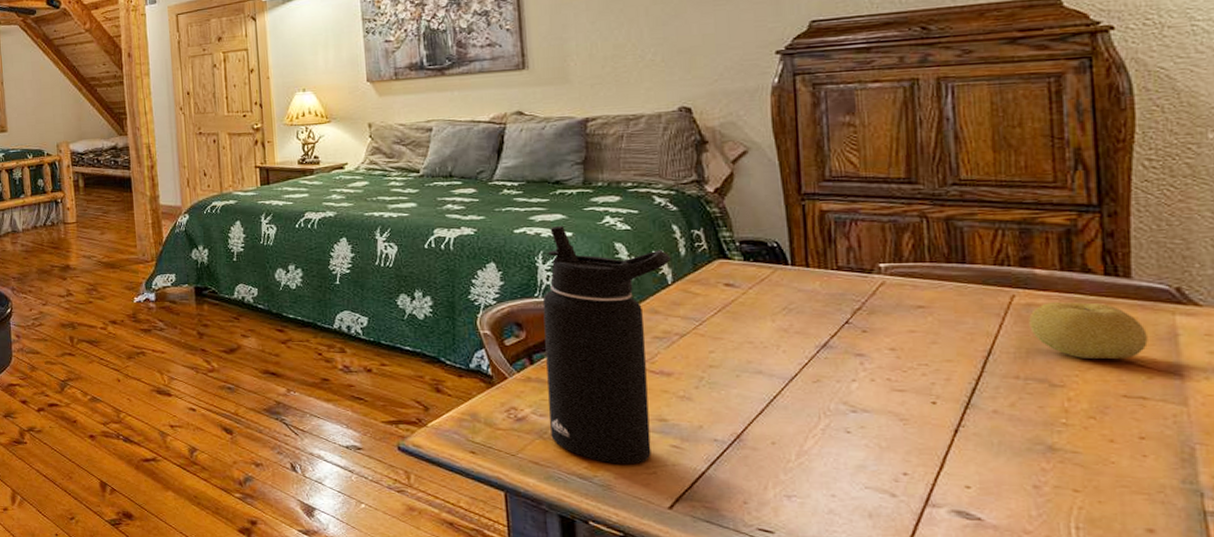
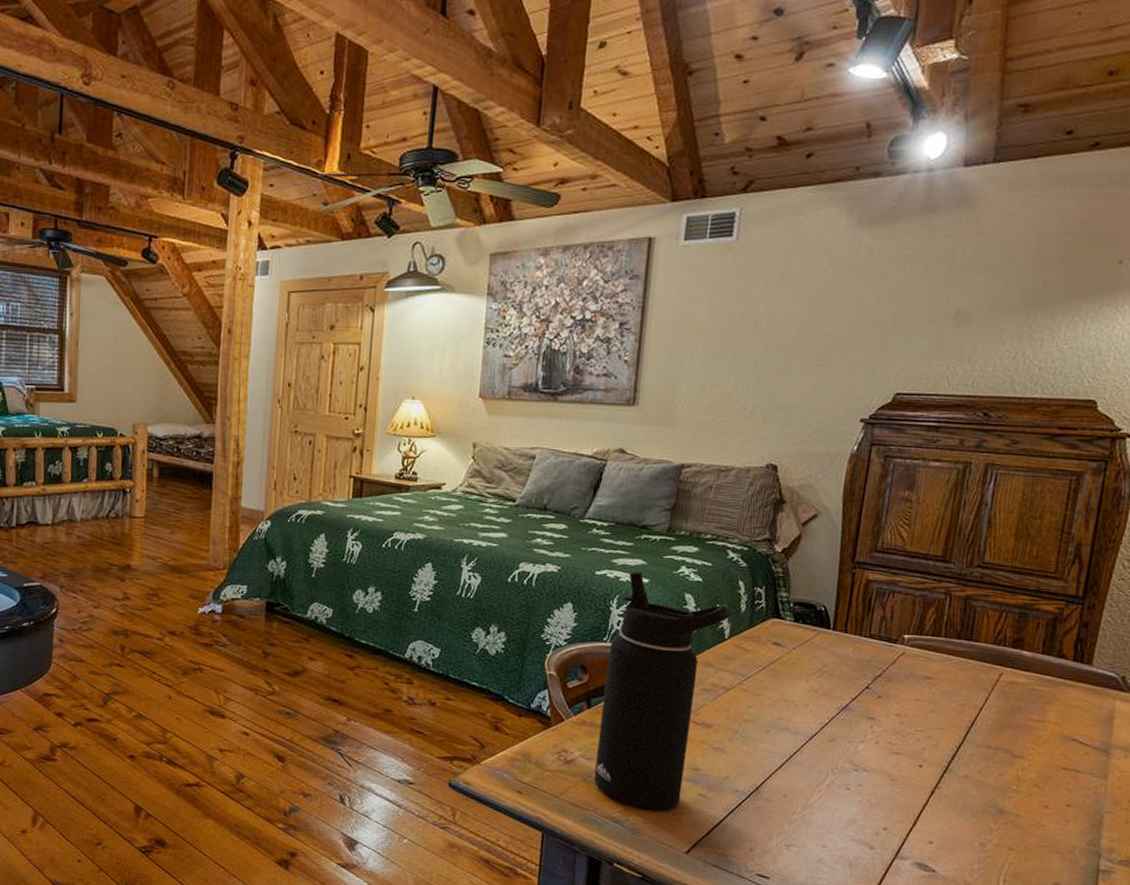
fruit: present [1029,302,1148,360] -> none [1008,682,1093,737]

